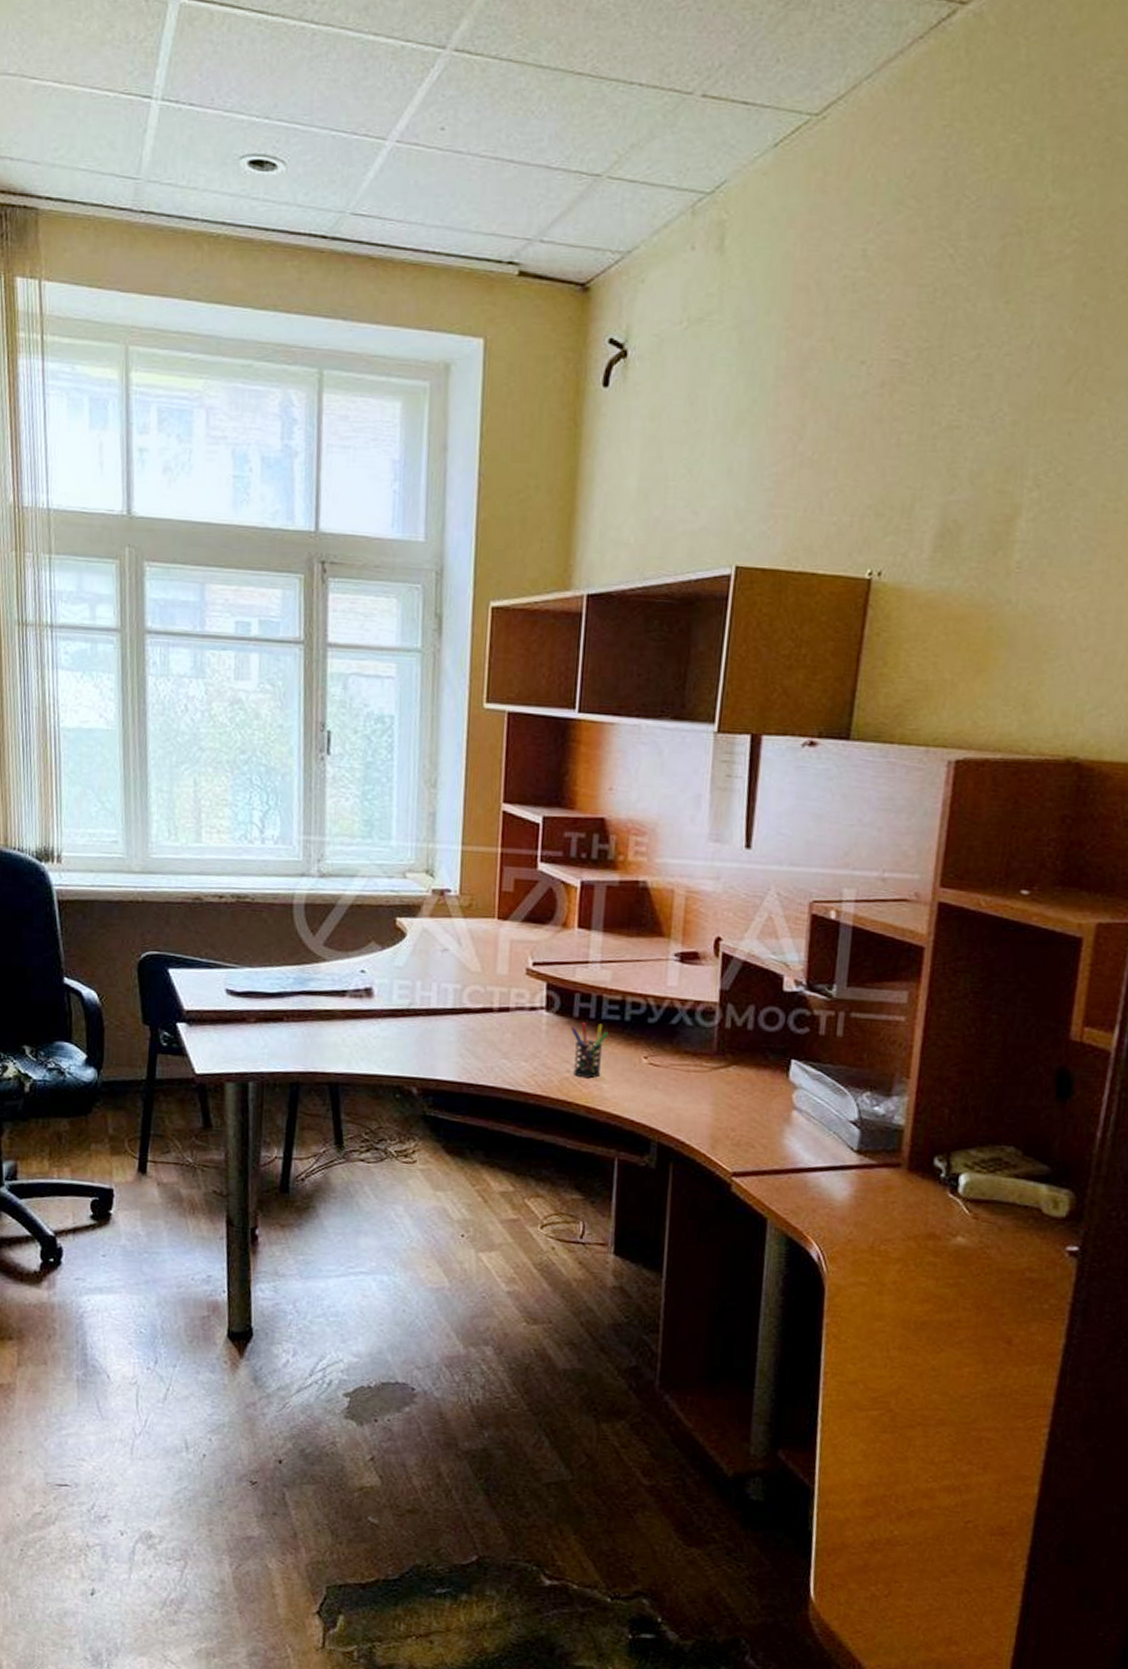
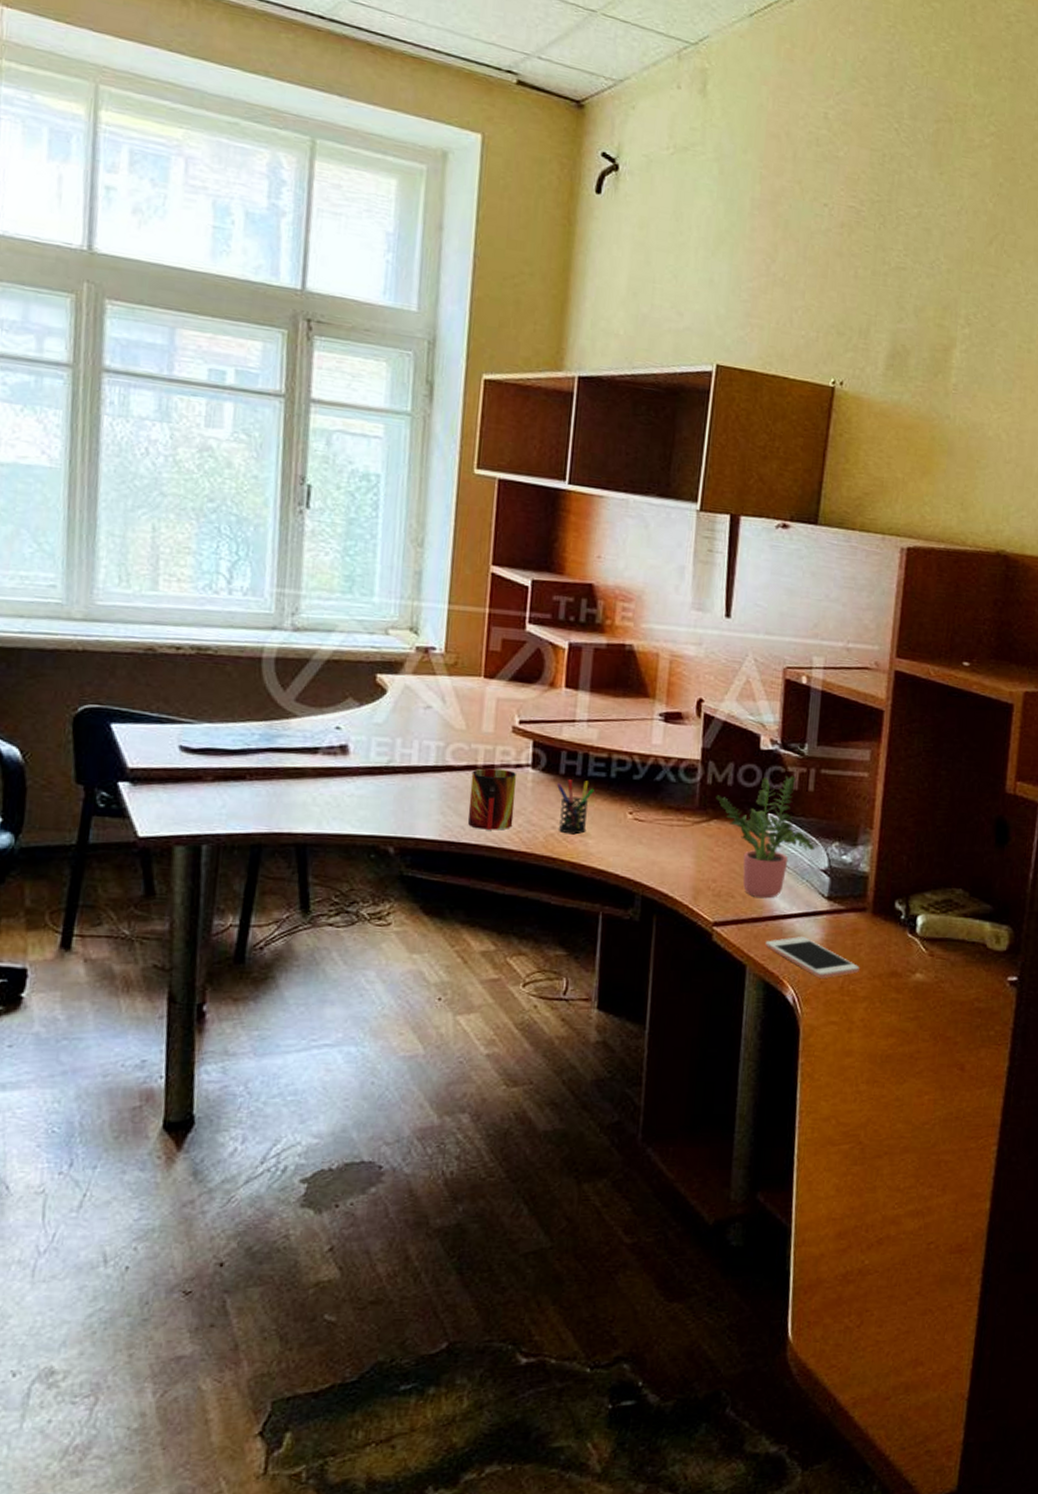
mug: none [485,1010,531,1073] -> present [468,768,517,830]
potted plant: none [735,1019,843,1150] -> present [715,775,815,899]
cell phone: none [788,1191,892,1237] -> present [765,937,860,978]

